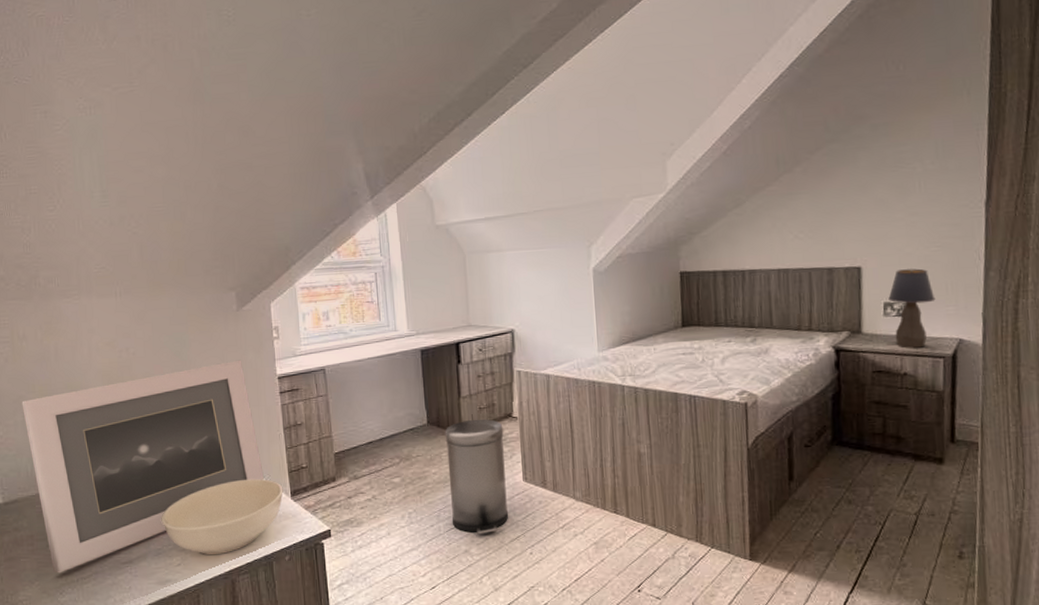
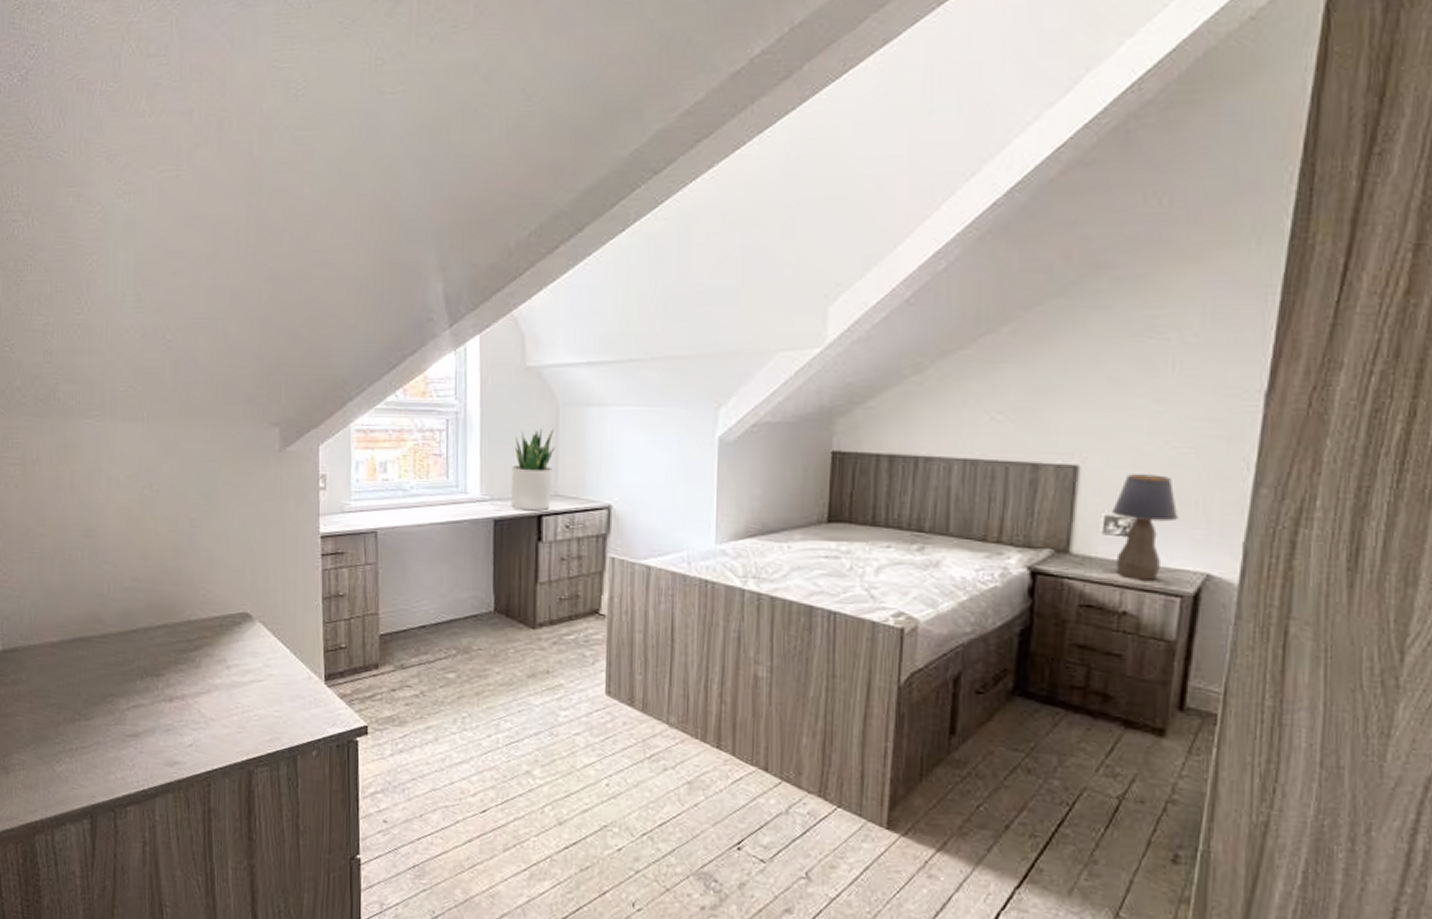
picture frame: present [22,360,264,574] -> none [30,510,295,739]
bowl: present [161,478,283,555] -> none [174,653,316,740]
planter: none [431,273,466,341] -> present [510,428,555,511]
pedal bin: present [445,419,508,535] -> none [514,611,587,754]

